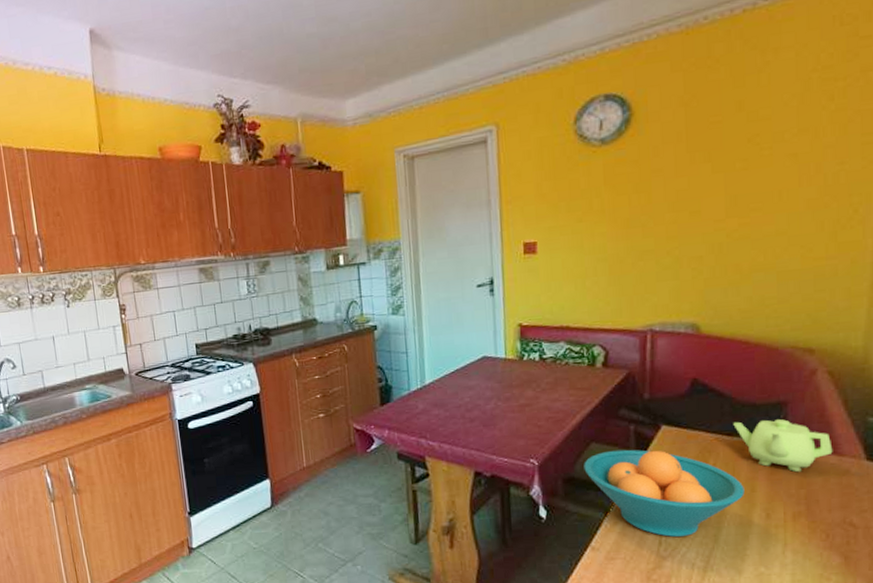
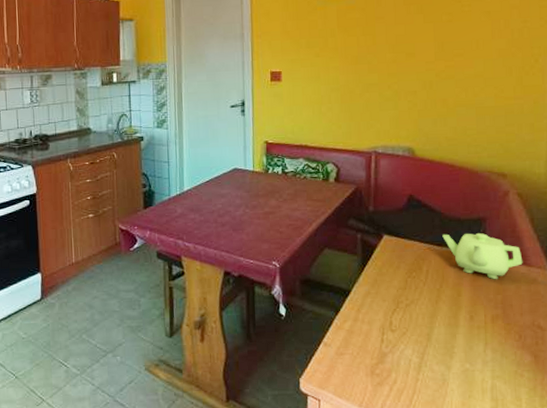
fruit bowl: present [584,449,745,538] -> none [318,255,452,336]

